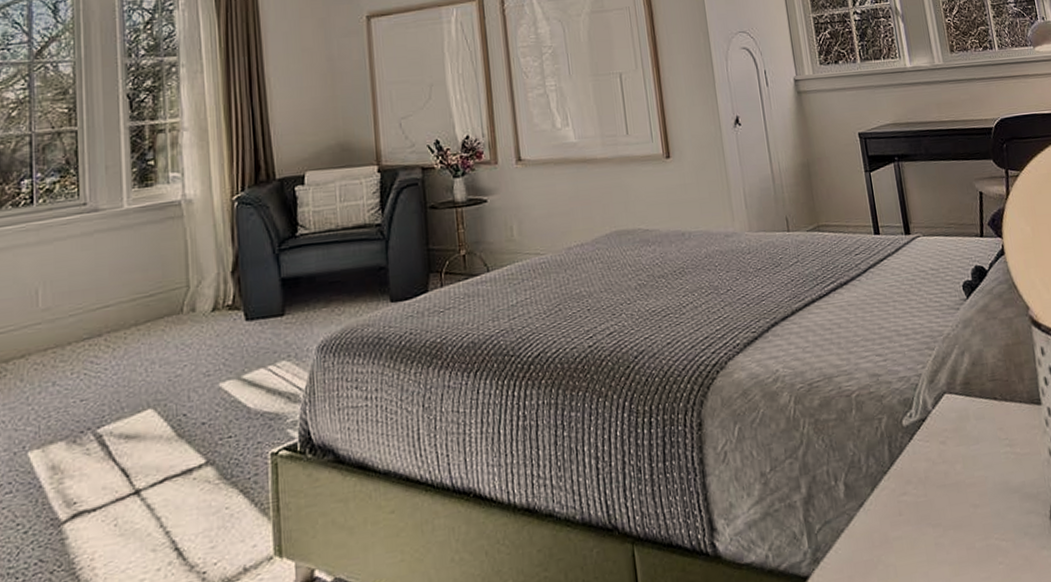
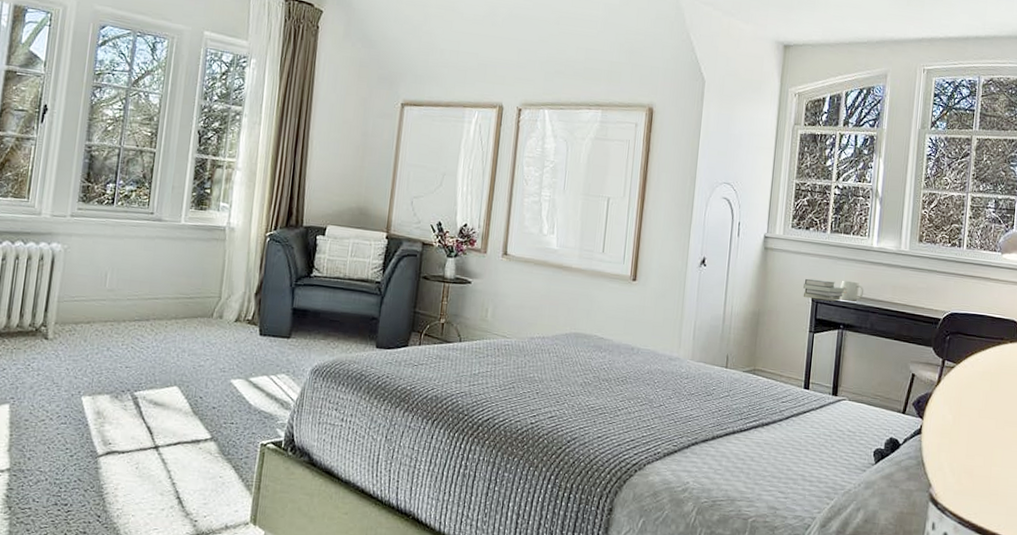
books: none [846,112,890,136] -> present [803,278,845,302]
mug: none [884,107,910,131] -> present [839,280,864,303]

